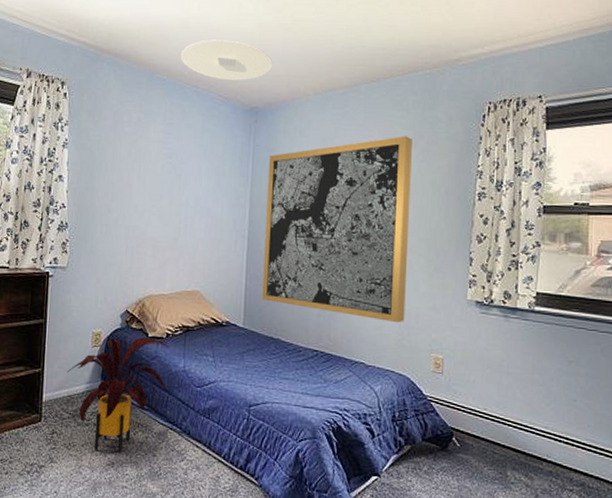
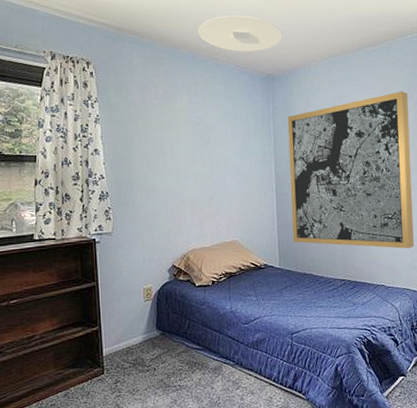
house plant: present [67,336,170,452] -> none [123,286,218,393]

